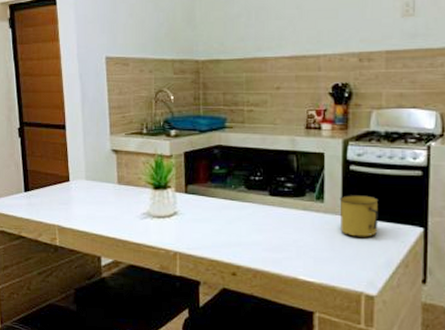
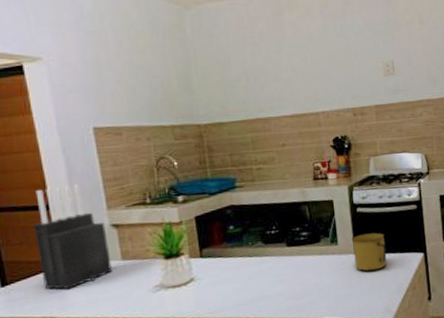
knife block: none [52,109,109,203] -> present [34,184,112,290]

